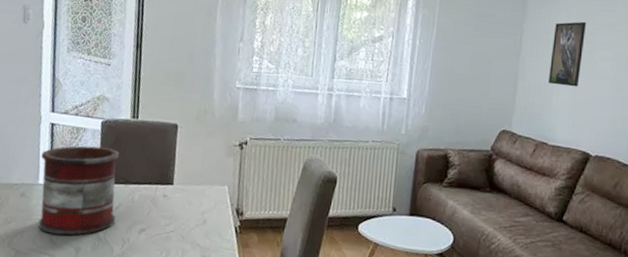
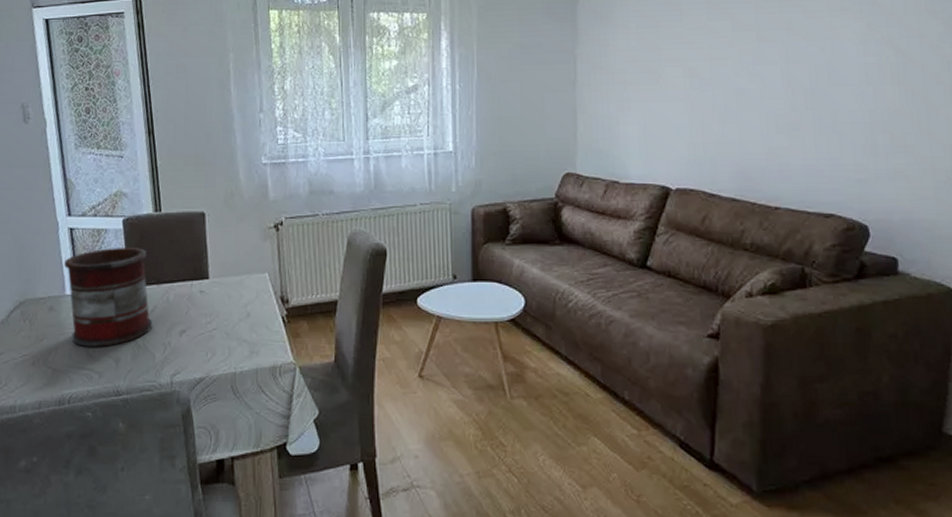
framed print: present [547,21,587,87] -> none [611,37,650,114]

